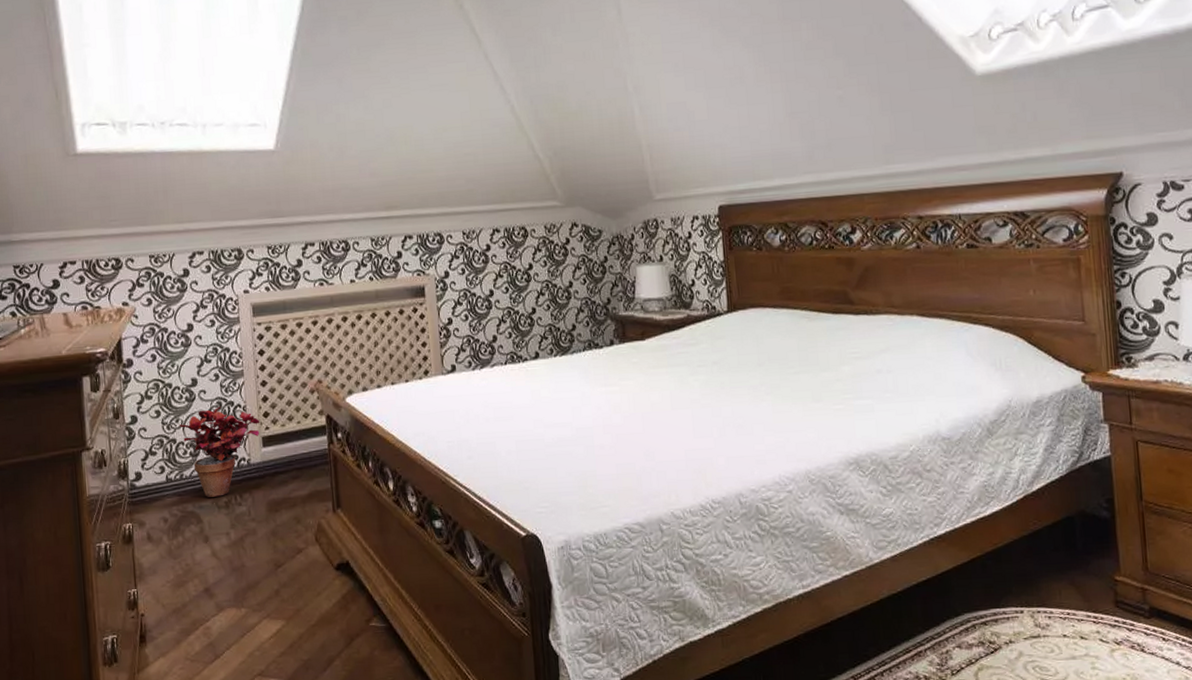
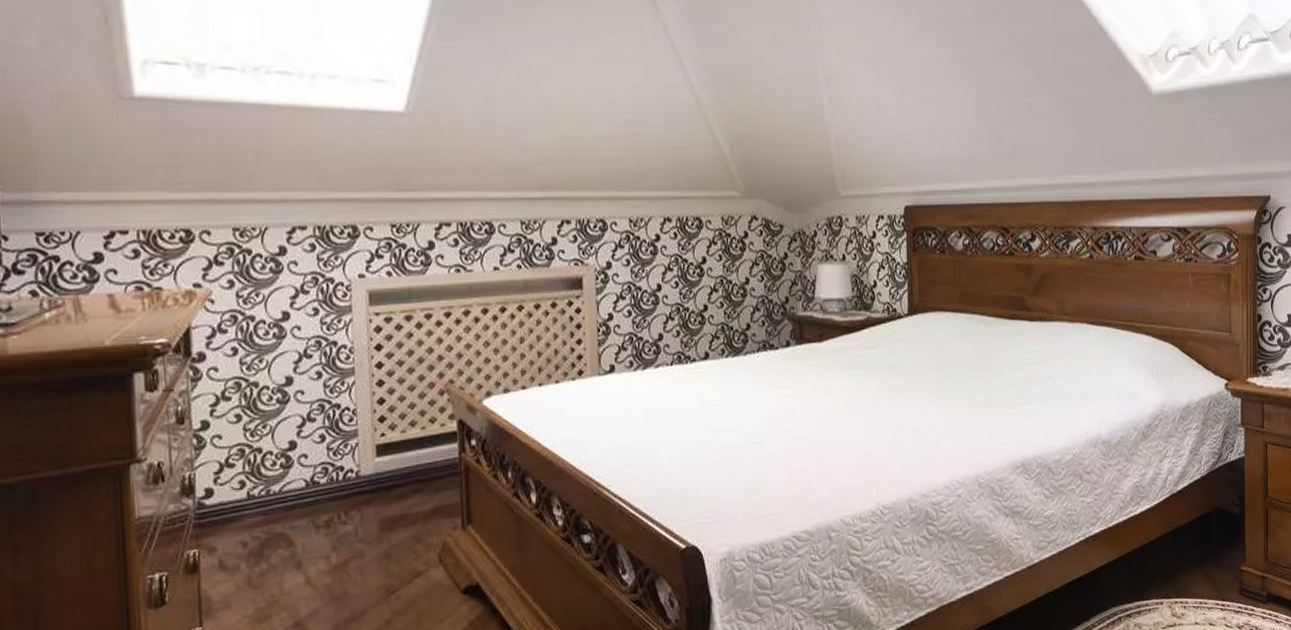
potted plant: present [179,406,261,497] -> none [266,409,375,516]

